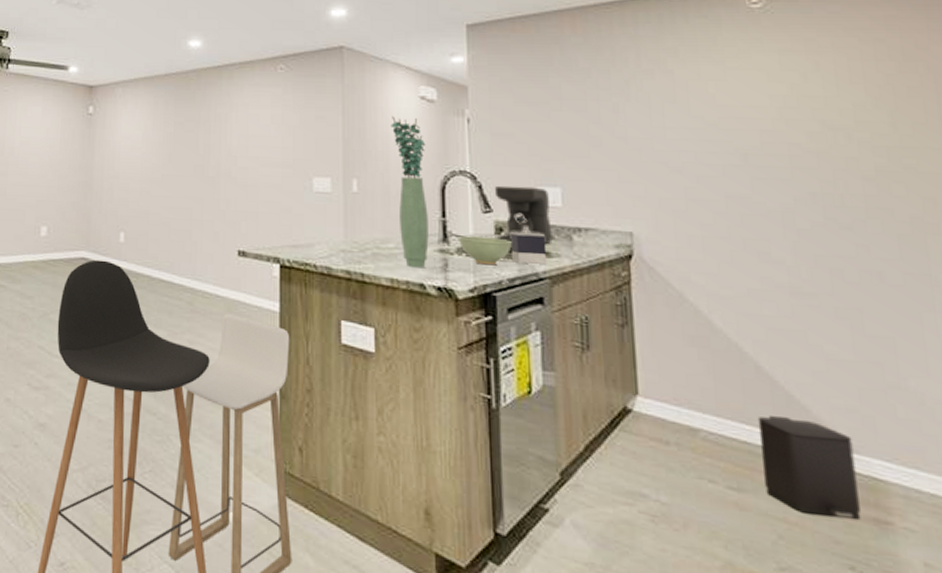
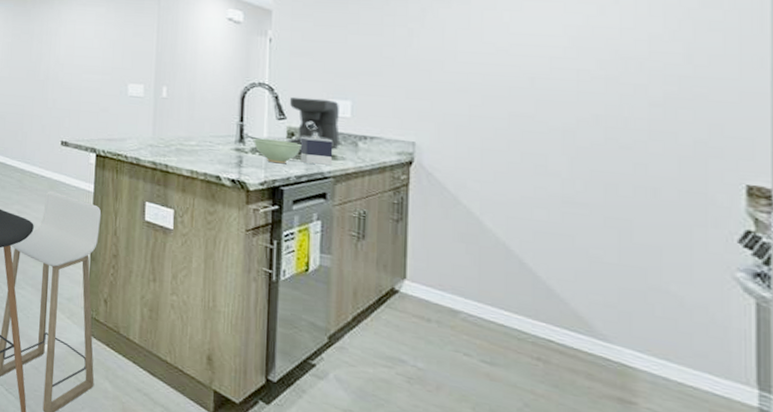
vase: present [391,116,429,269] -> none [199,35,230,164]
pedal bin: present [757,416,861,519] -> none [516,305,606,397]

